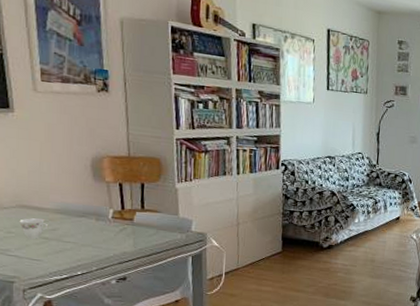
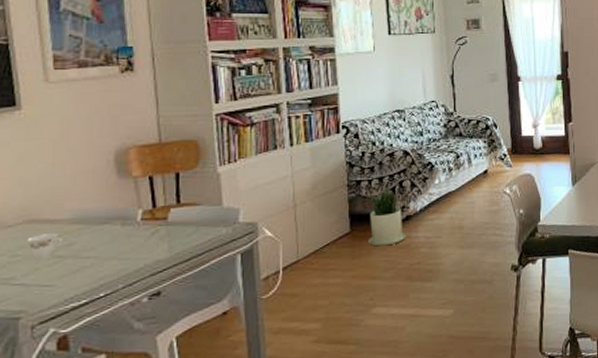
planter: none [296,219,328,267] -> present [369,187,407,247]

